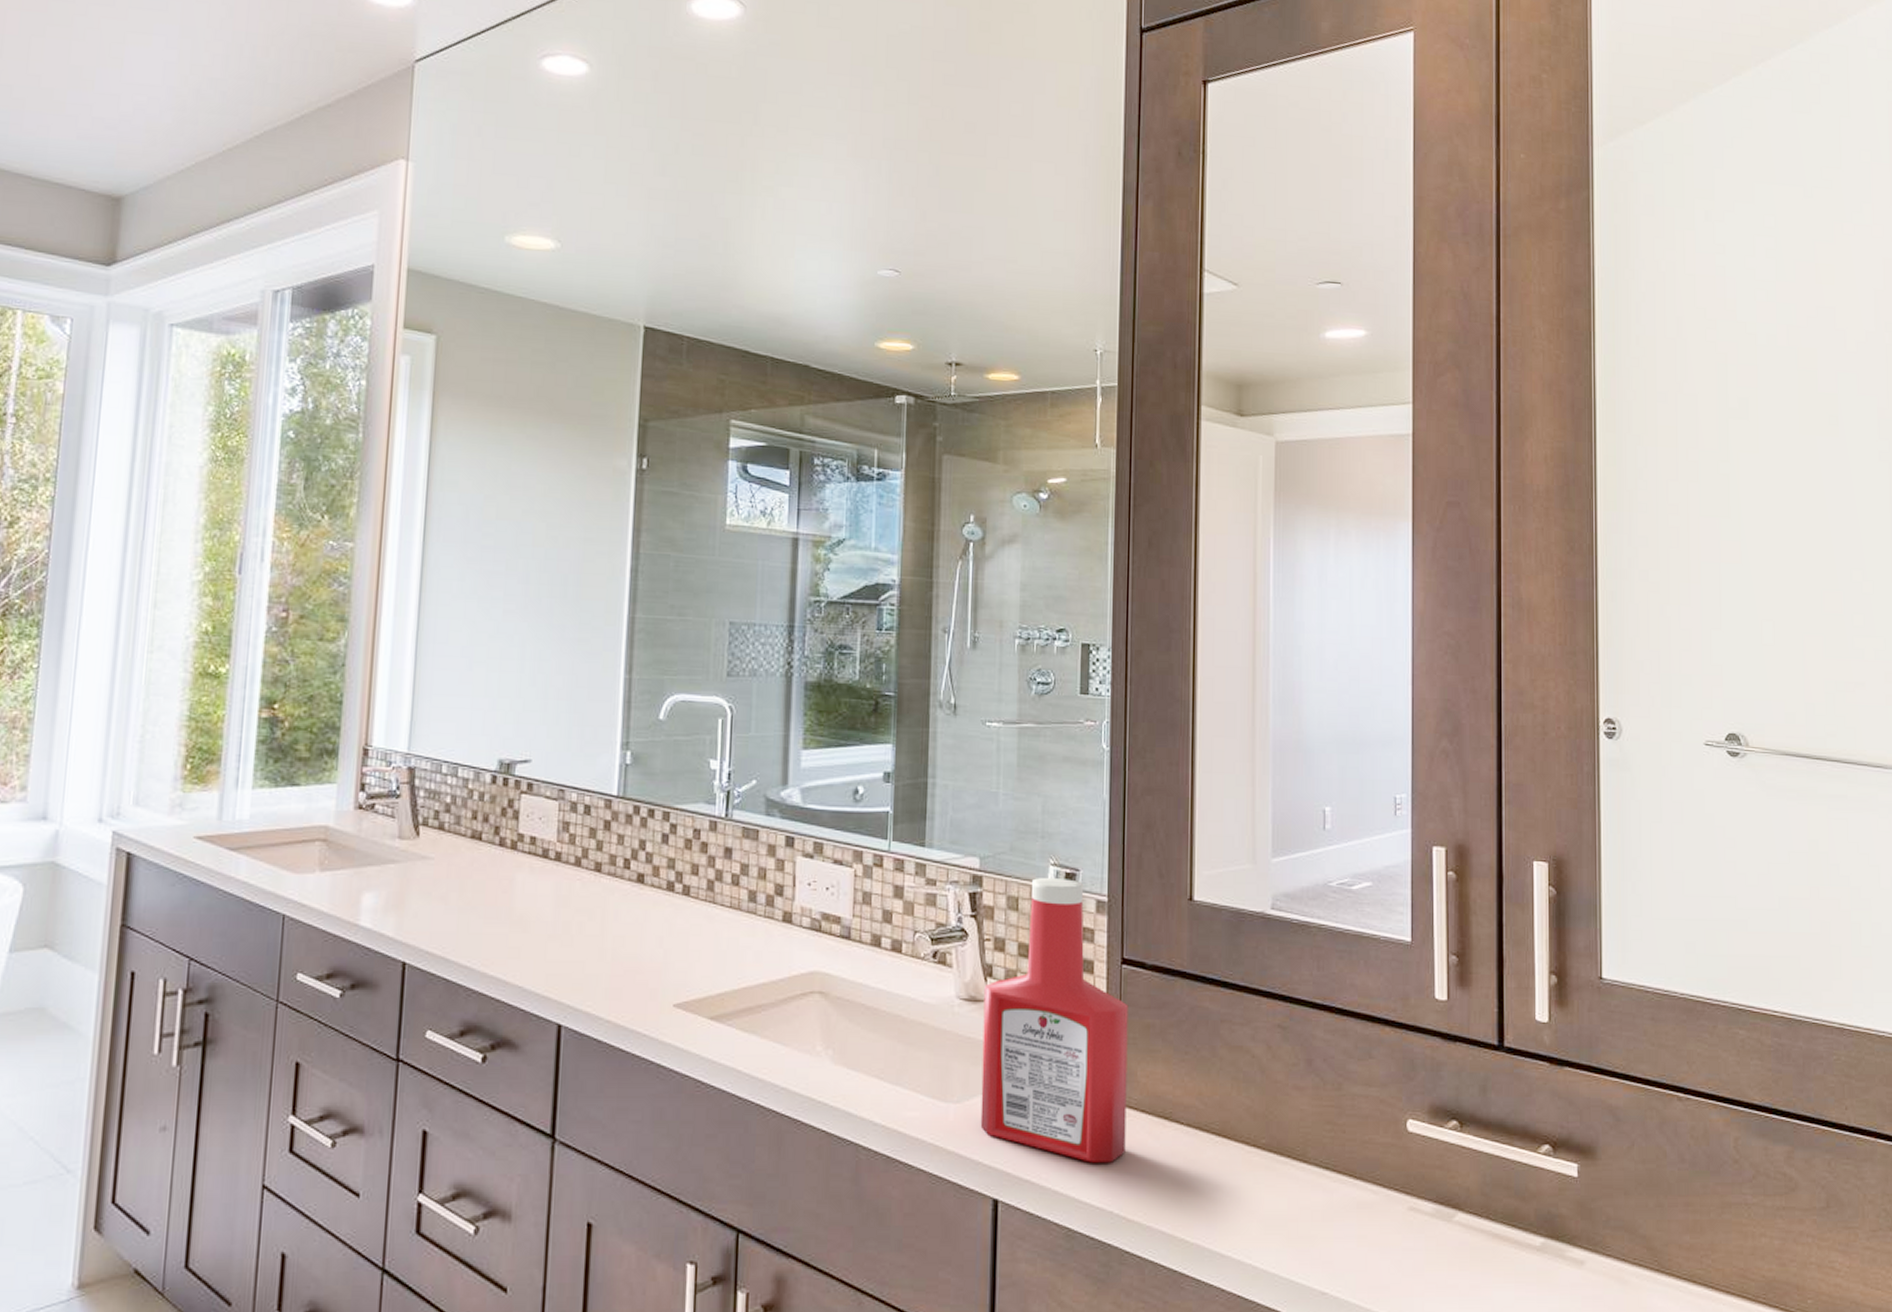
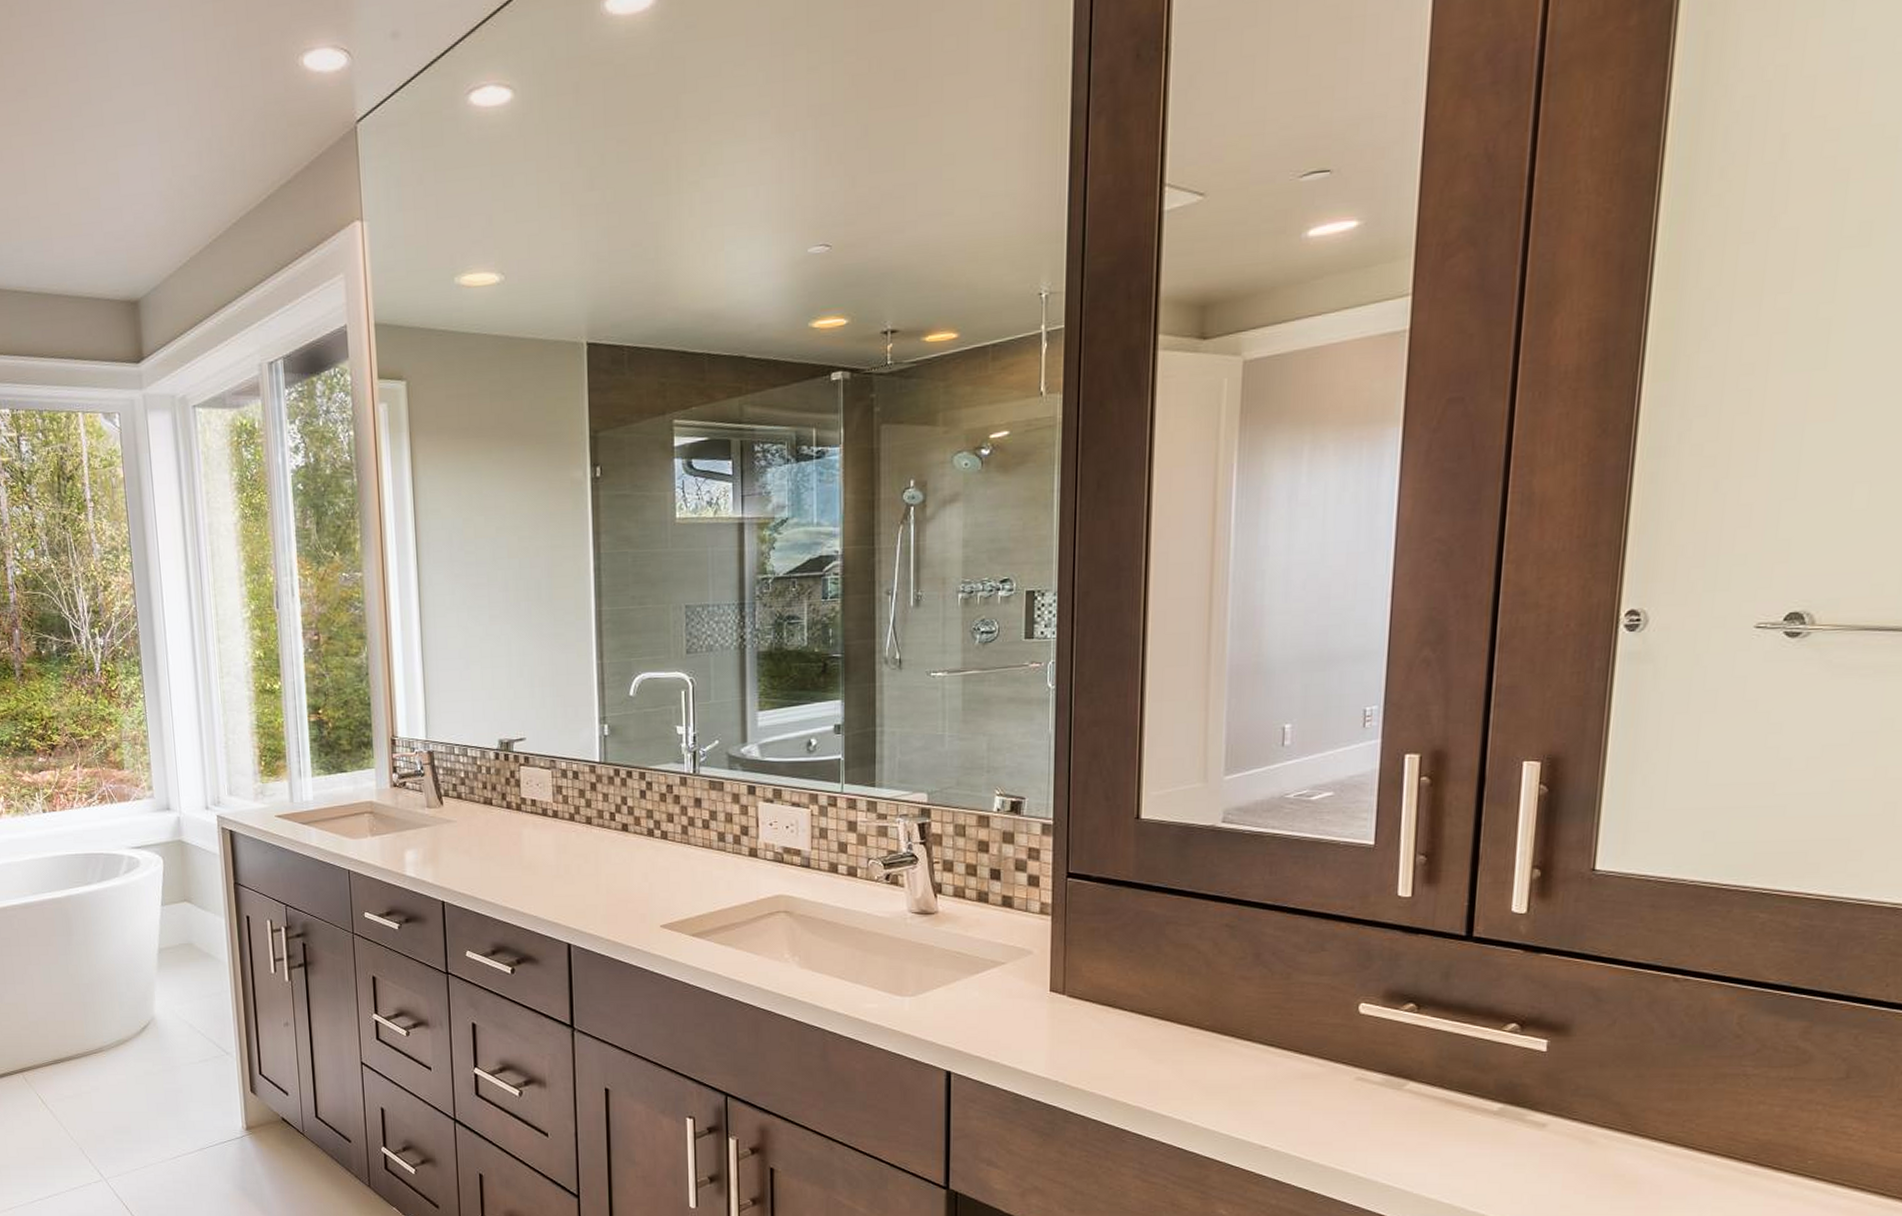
ketchup bottle: present [980,878,1129,1163] -> none [933,806,1074,1042]

